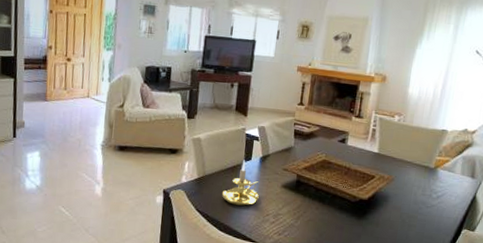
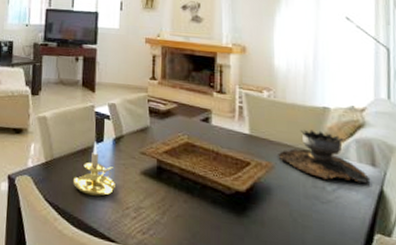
brazier: none [398,148,468,192] -> present [278,129,371,184]

